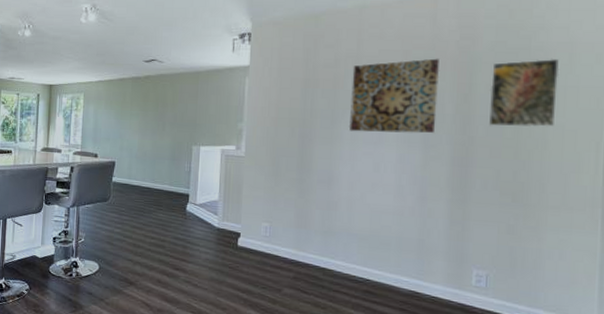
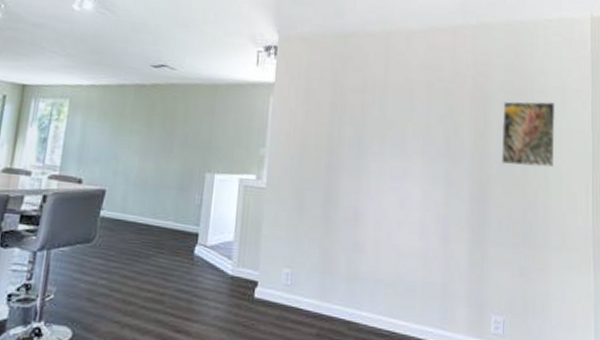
wall art: present [348,58,440,134] -> none [375,92,459,169]

